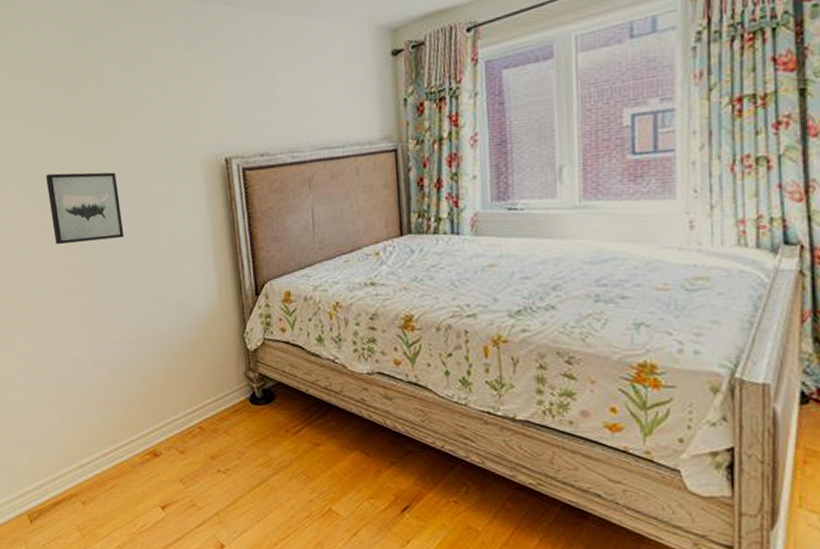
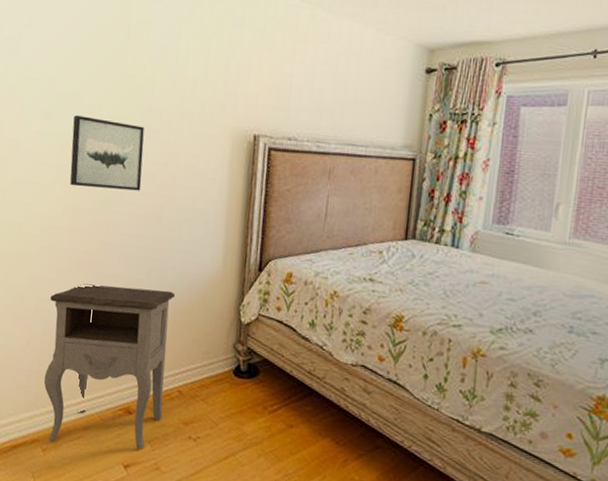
nightstand: none [60,331,189,493] -> present [43,283,176,449]

